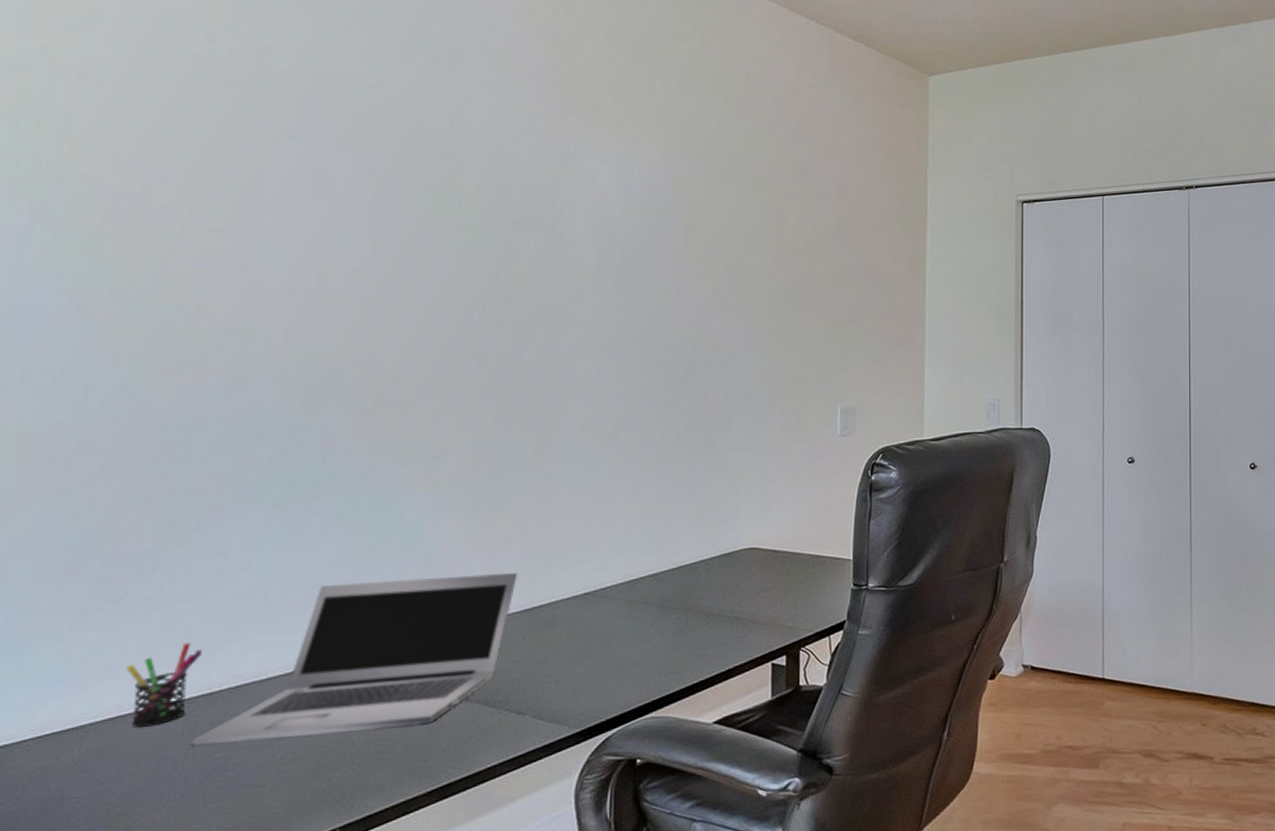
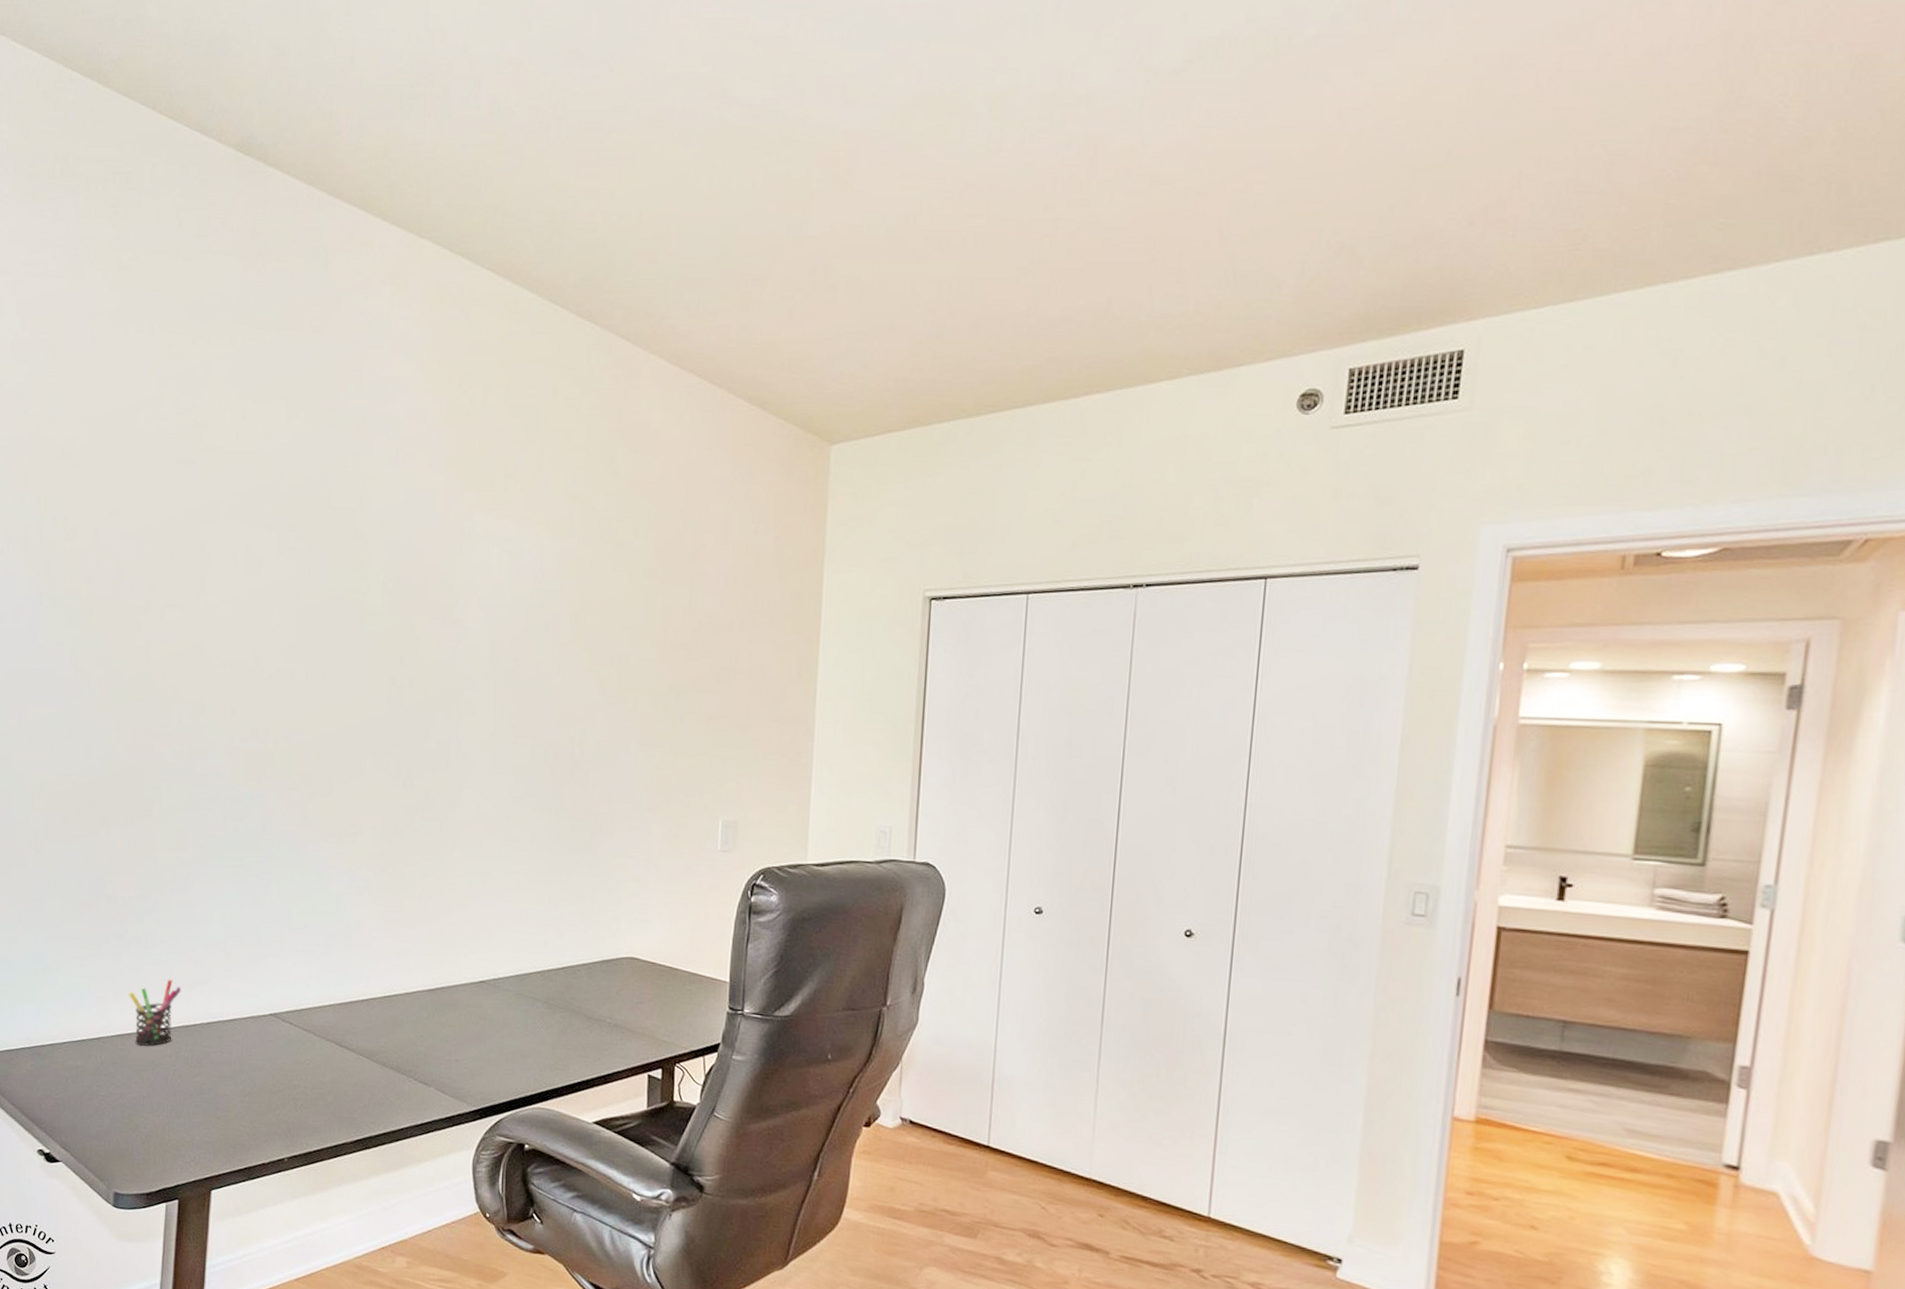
laptop: present [191,573,519,746] -> none [177,943,423,1081]

